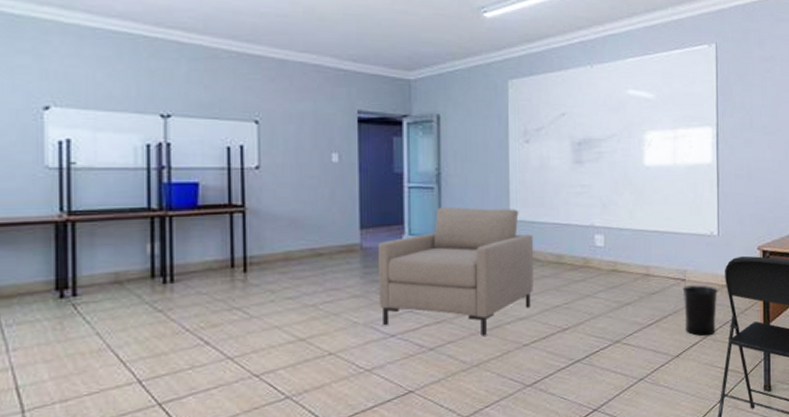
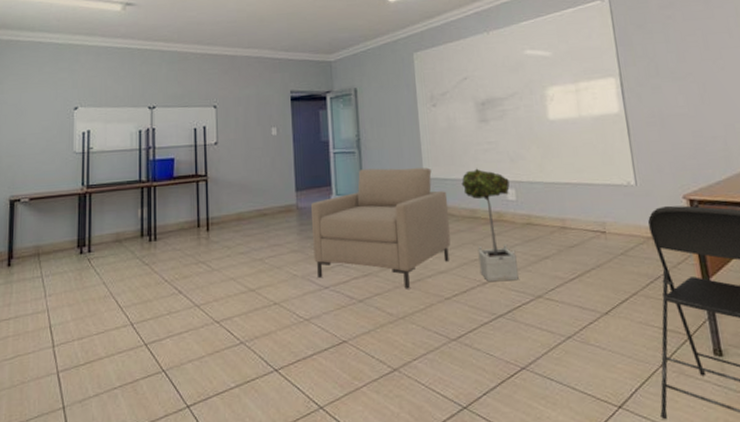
potted tree: none [550,212,599,328] -> present [461,168,519,282]
waste bin: present [682,284,718,336] -> none [603,236,647,292]

